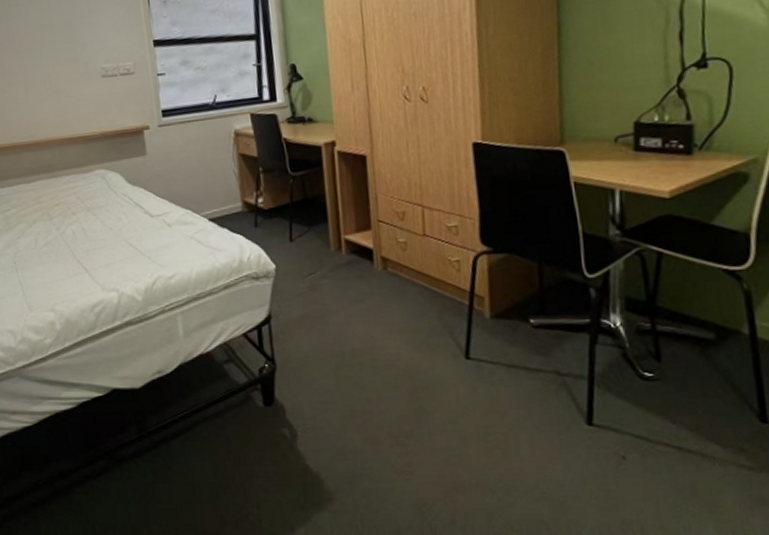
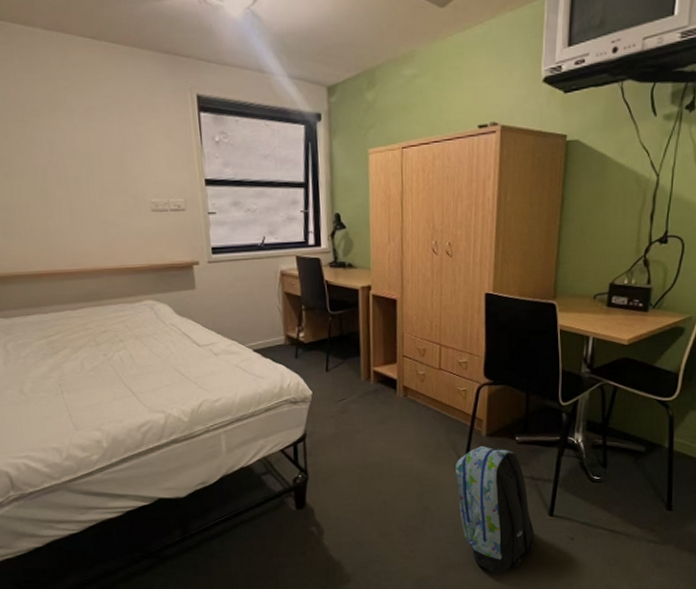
backpack: none [454,331,571,502] -> present [456,446,535,575]

